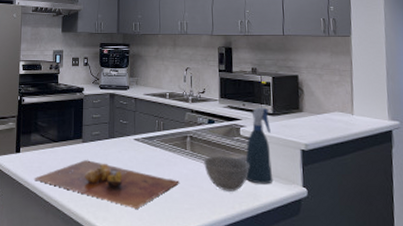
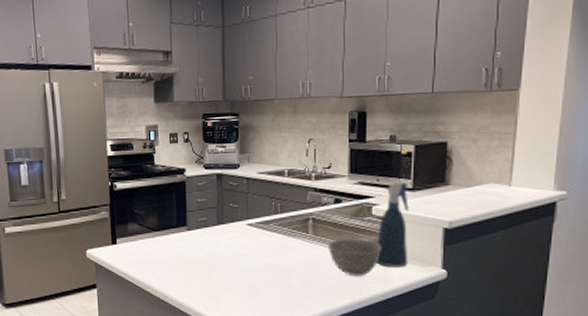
cutting board: present [33,160,179,209] -> none [134,249,299,298]

